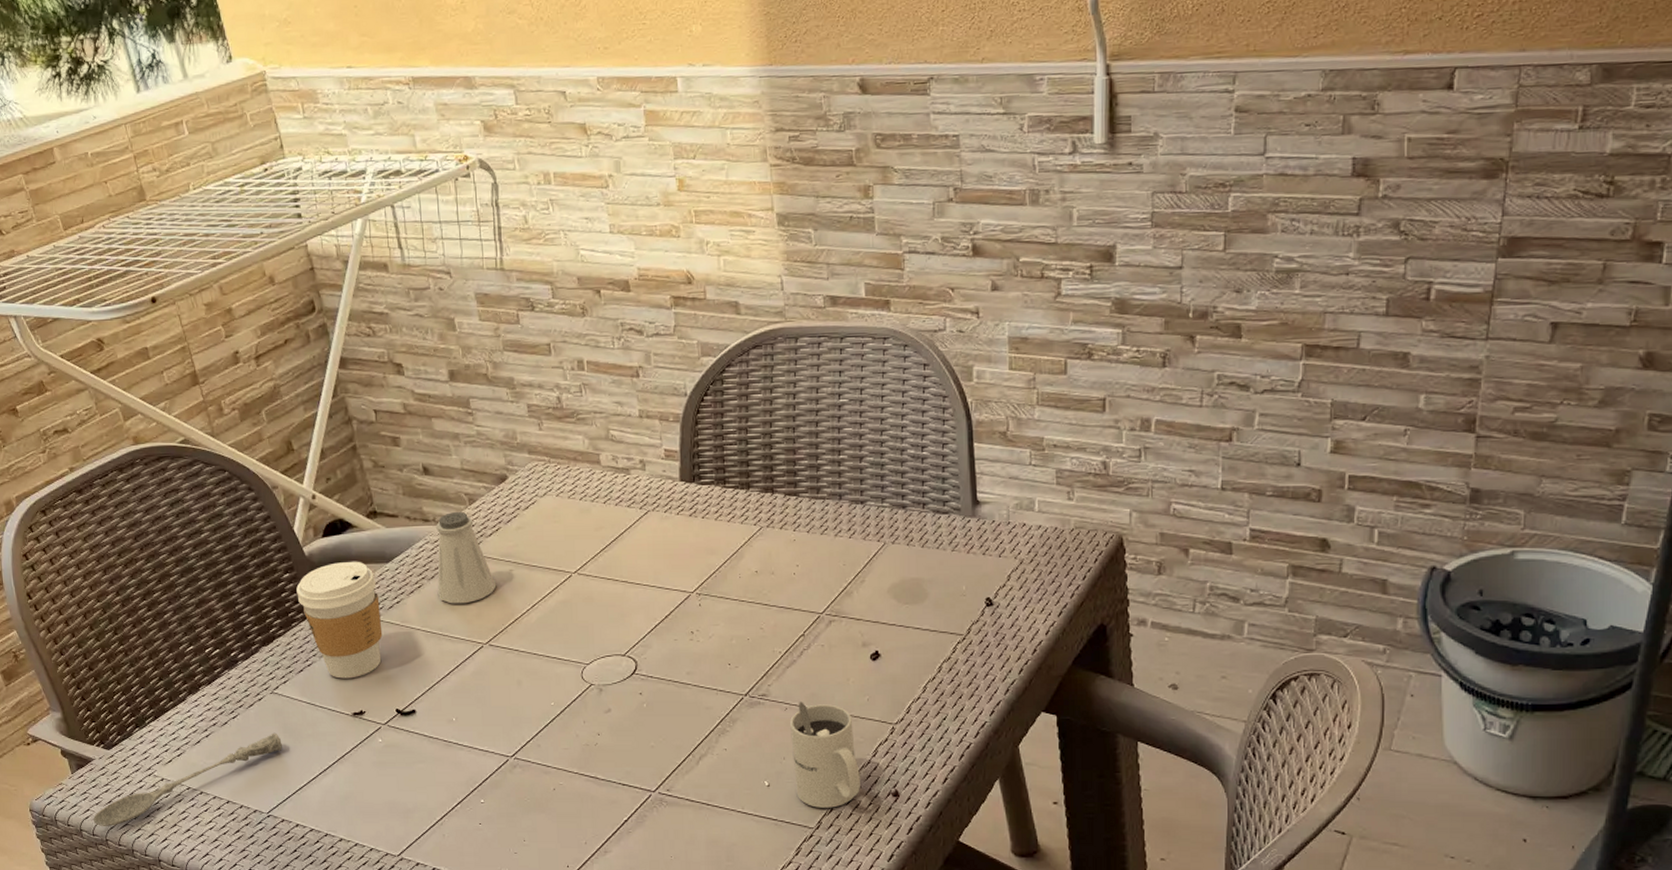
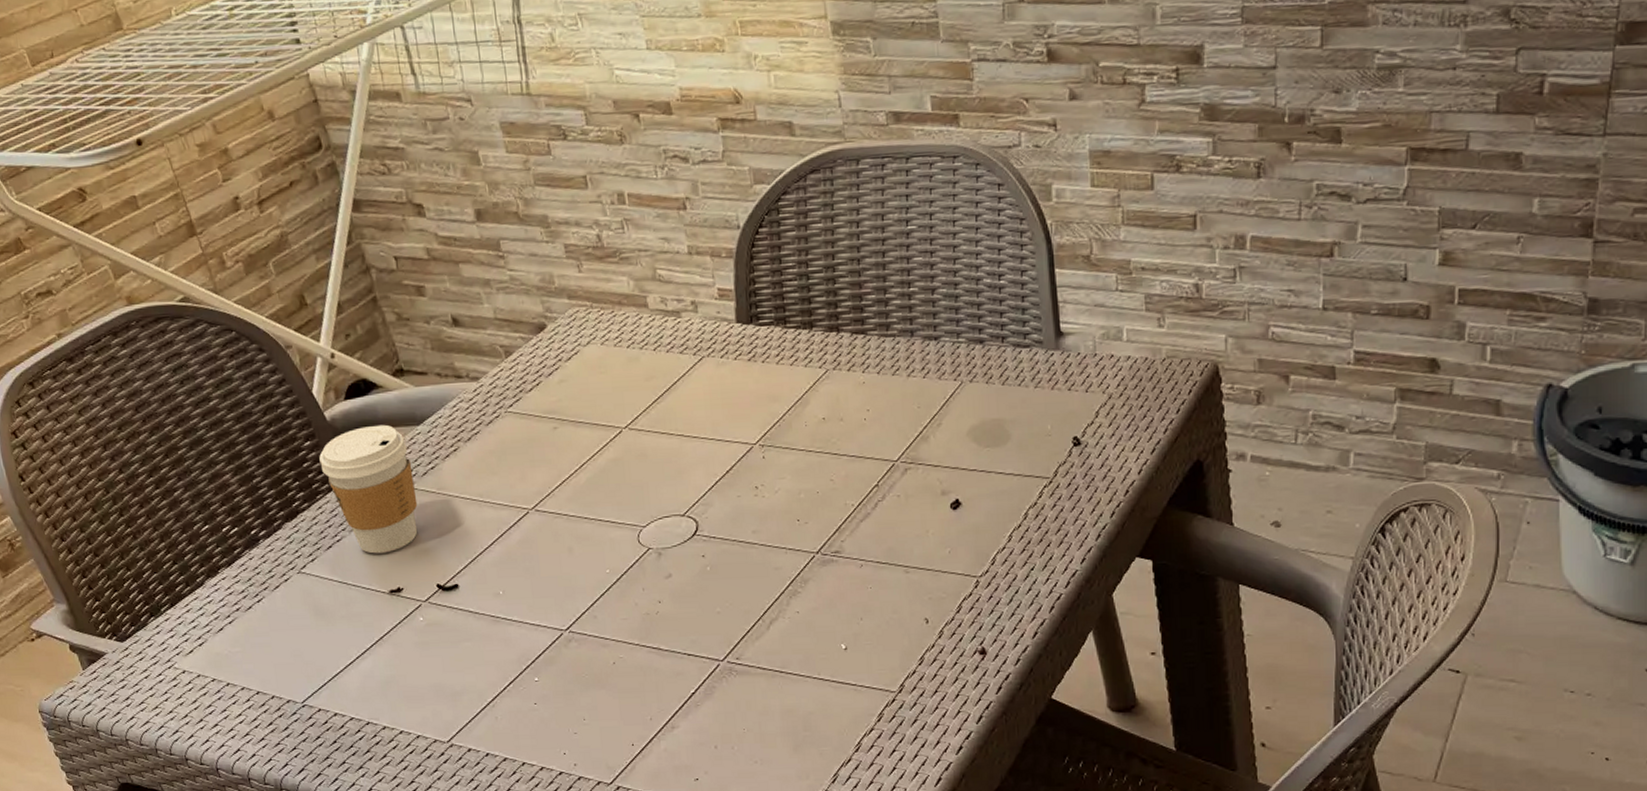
soupspoon: present [93,732,282,826] -> none [110,615,314,725]
saltshaker: present [436,511,497,604] -> none [470,365,540,468]
mug: present [790,702,860,808] -> none [866,557,945,670]

